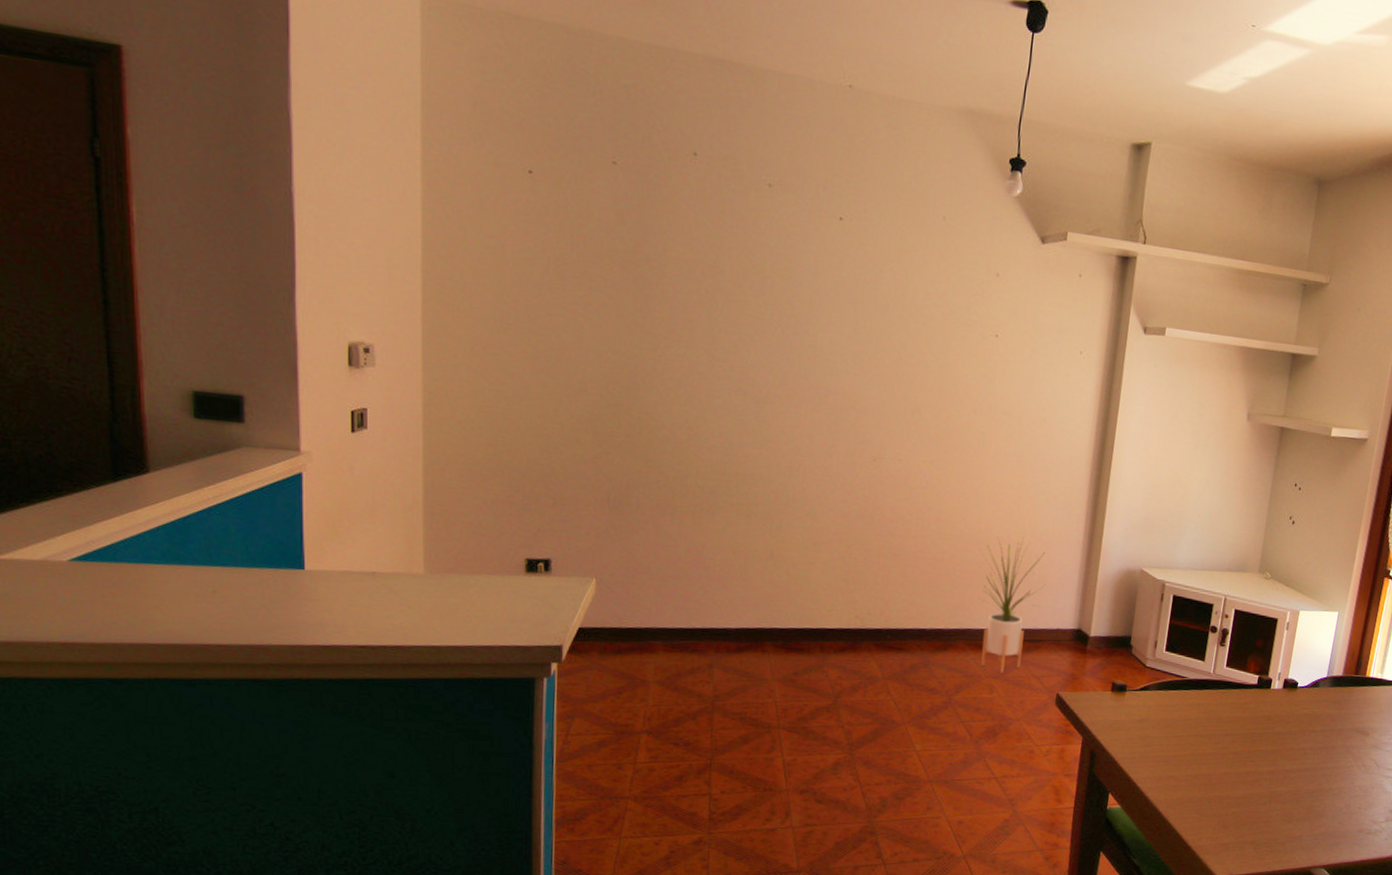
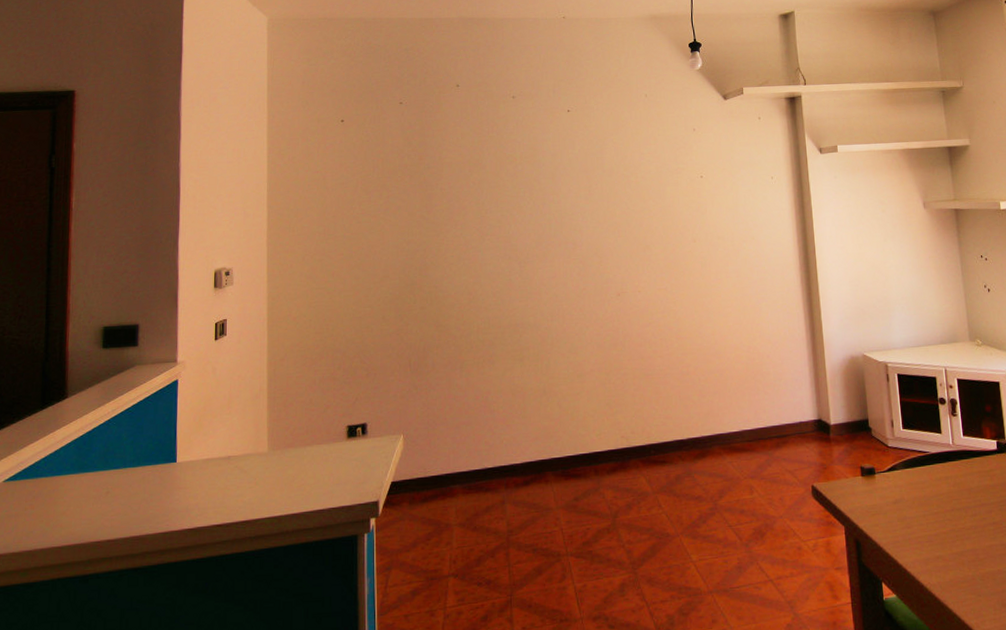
house plant: present [979,537,1046,673] -> none [718,342,781,472]

